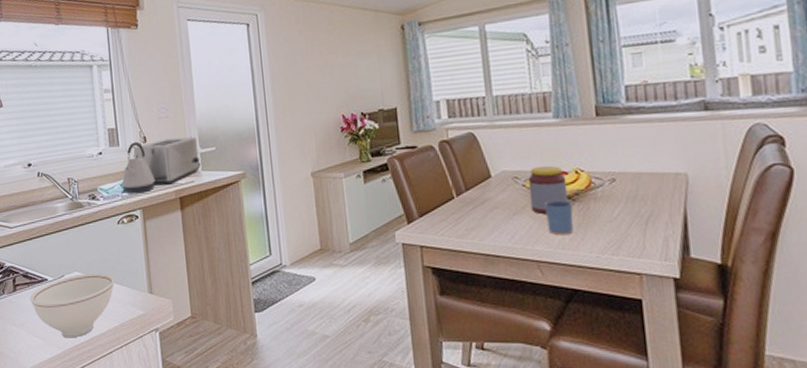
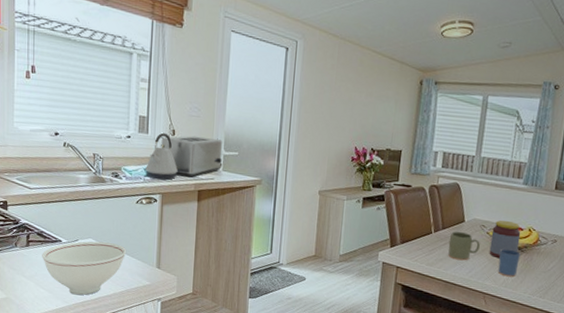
mug: none [477,190,518,226] -> present [448,231,480,261]

